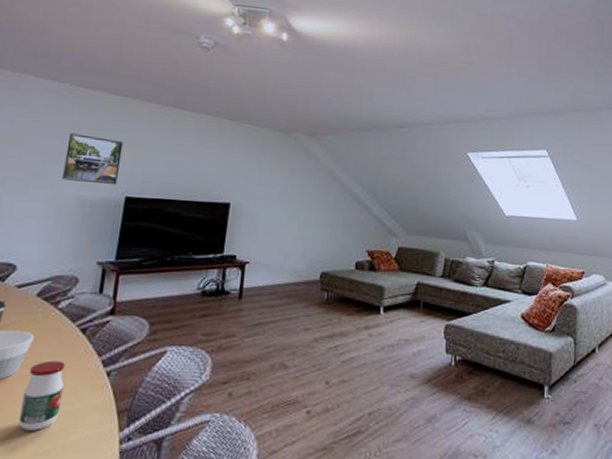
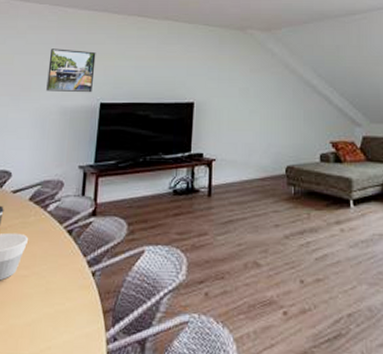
jar: present [18,360,65,431] -> none [18,261,55,330]

